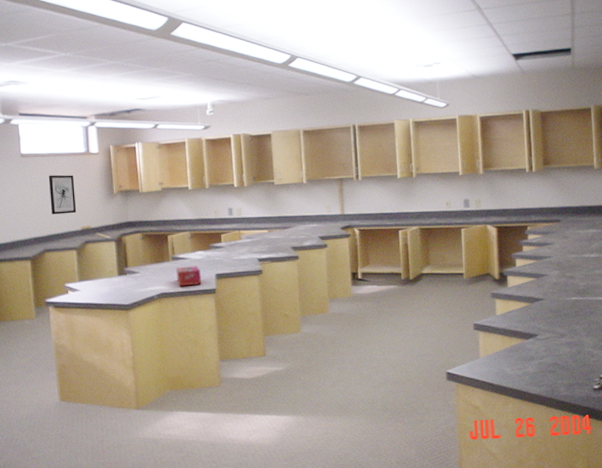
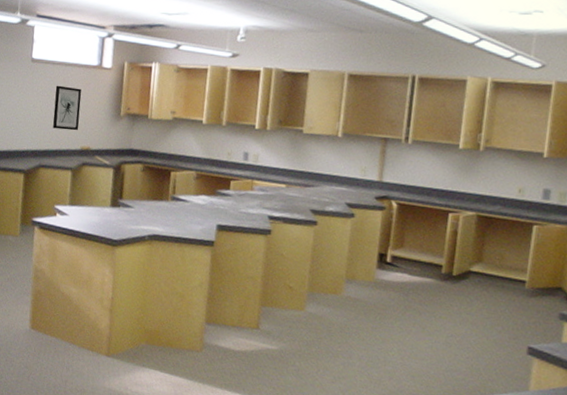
tissue box: present [176,266,202,287] -> none [173,209,201,233]

